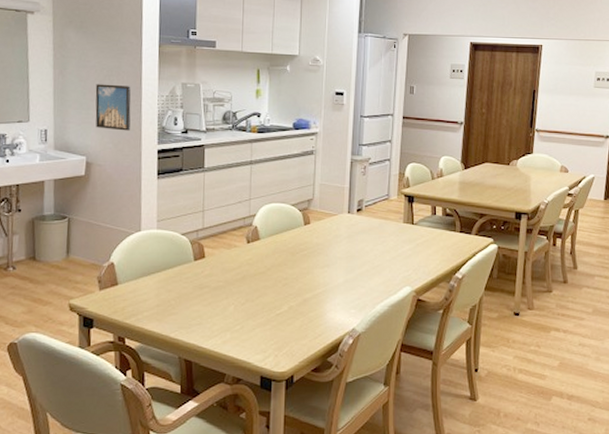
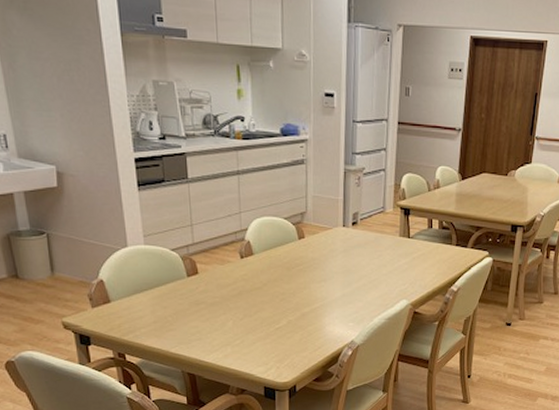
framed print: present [95,84,131,131] -> none [53,80,101,136]

